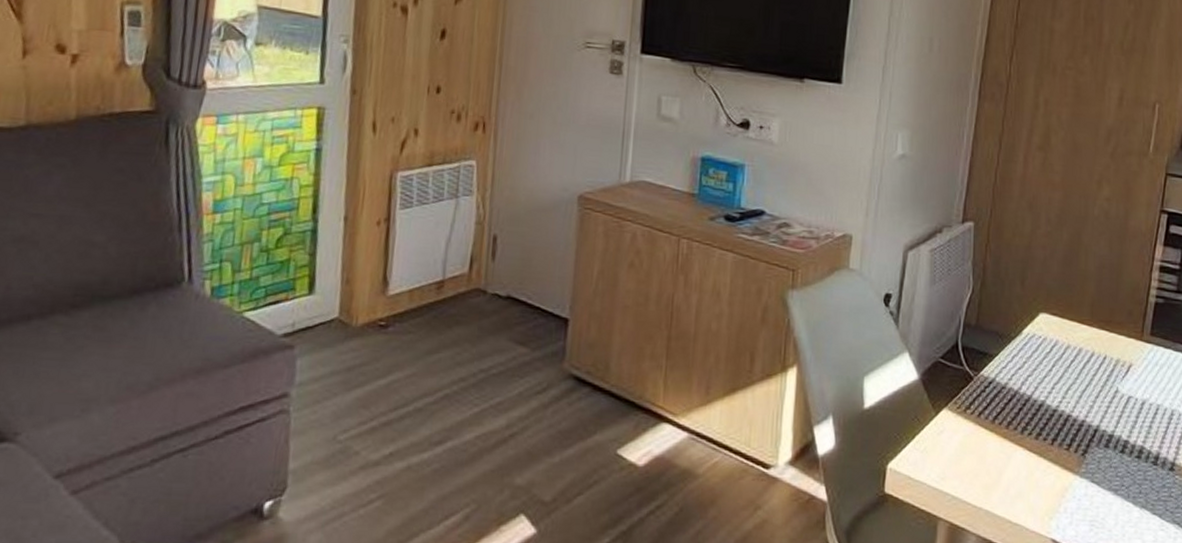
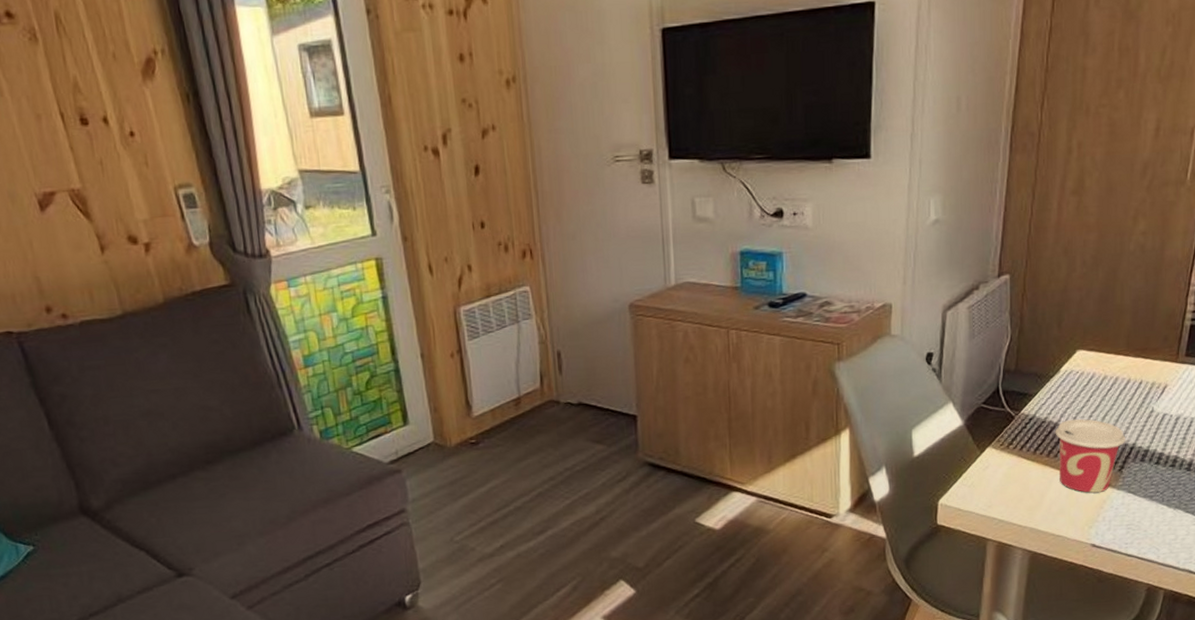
cup: none [1015,388,1090,477] -> present [1055,419,1126,493]

